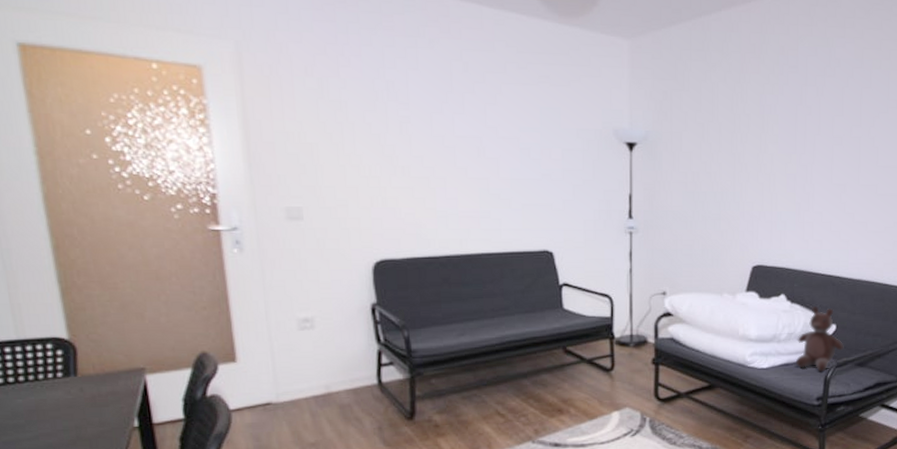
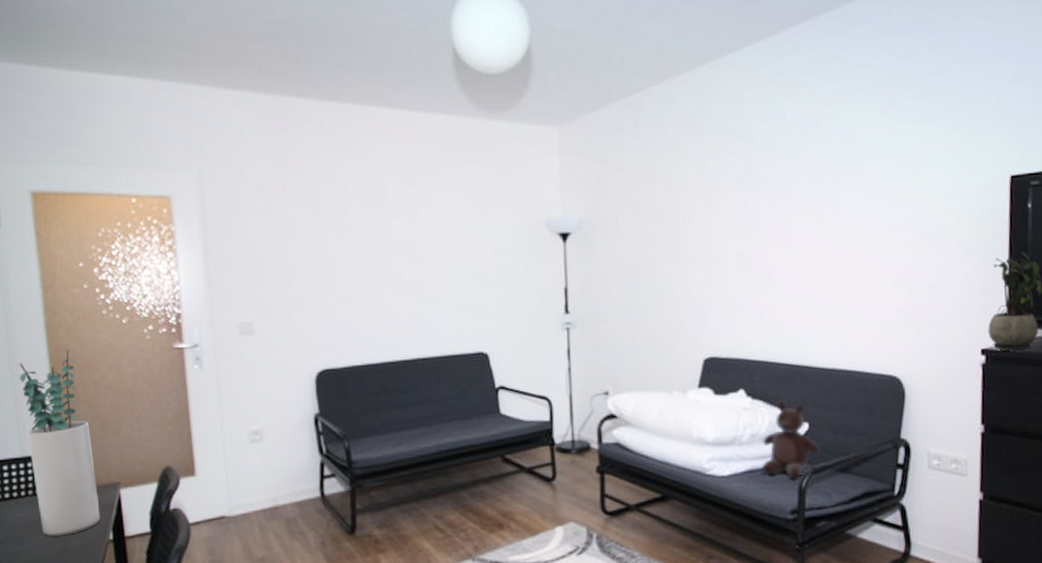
vase: none [9,225,123,424] -> present [19,350,101,537]

